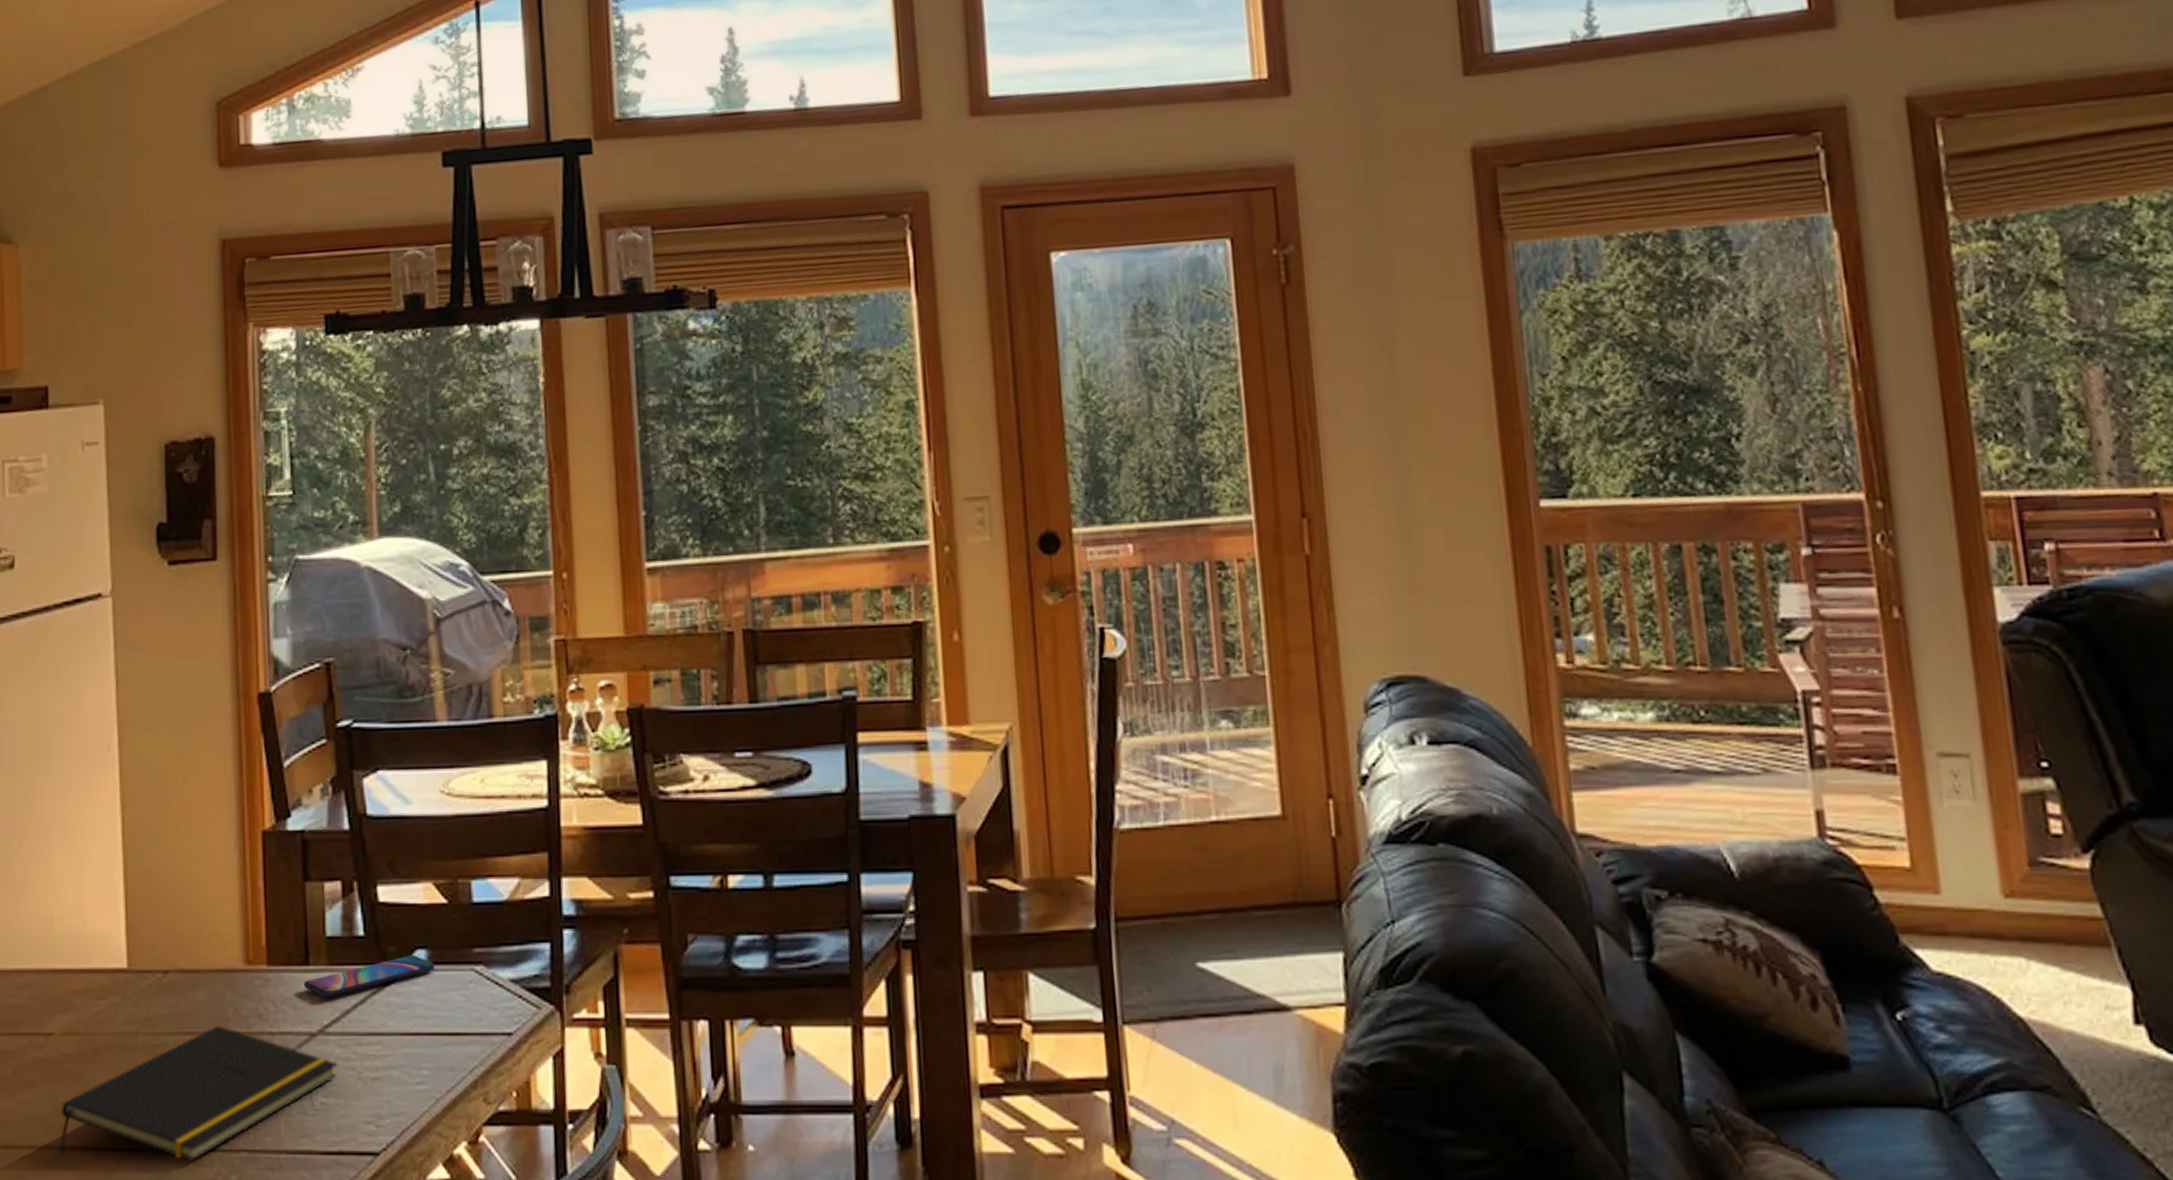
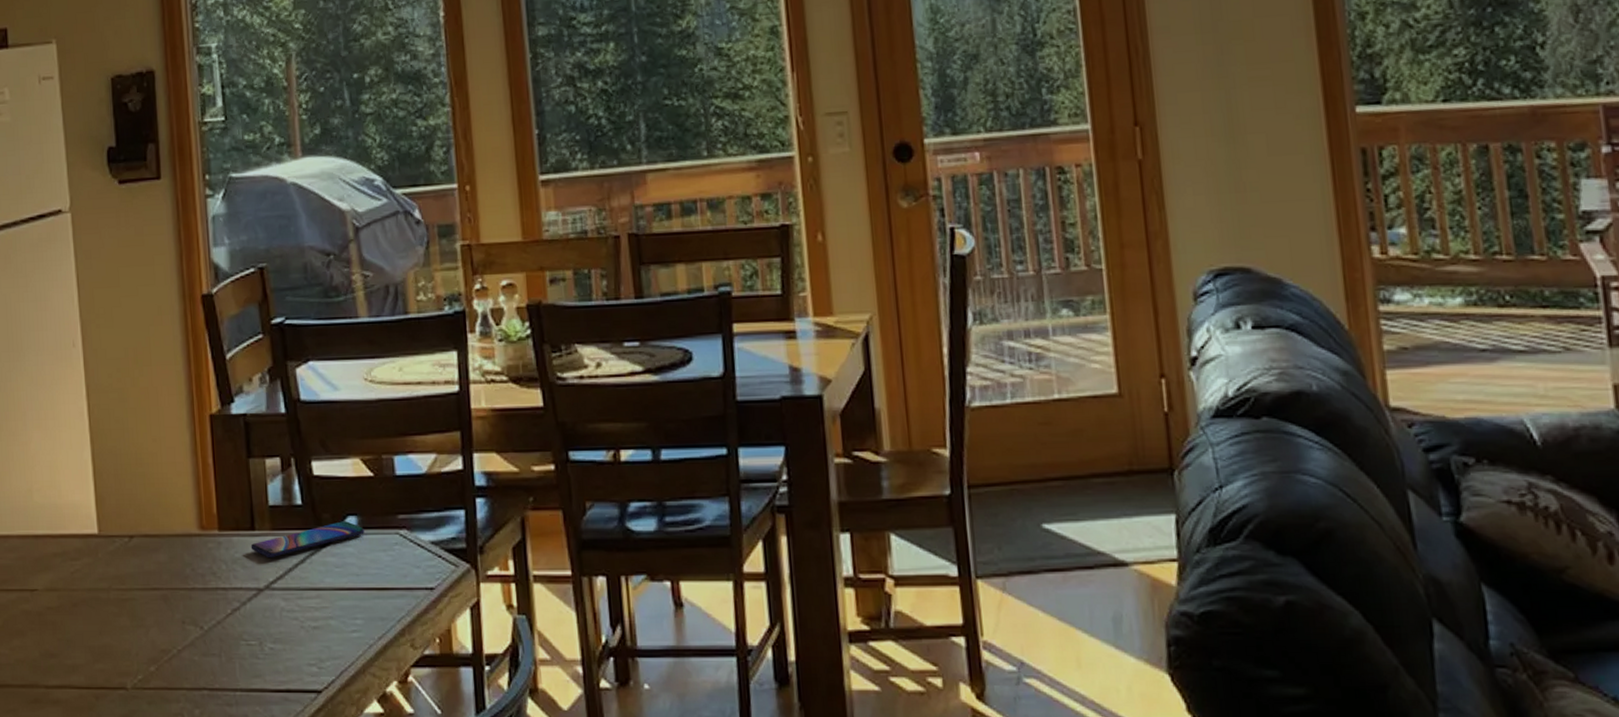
notepad: present [60,1025,338,1163] -> none [47,582,283,699]

